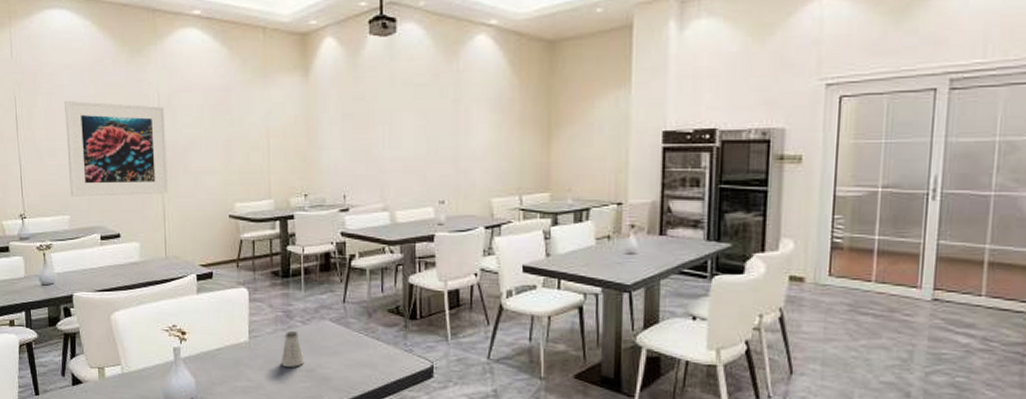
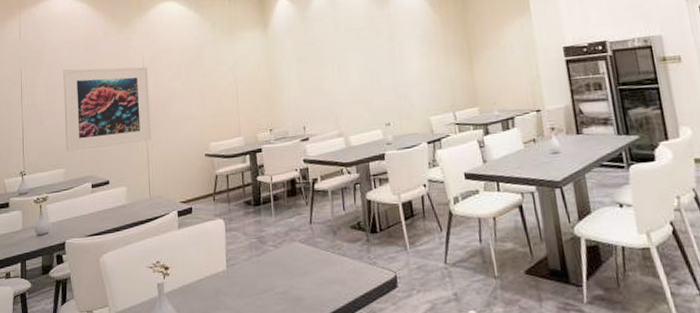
saltshaker: present [281,331,305,367] -> none [257,256,279,291]

